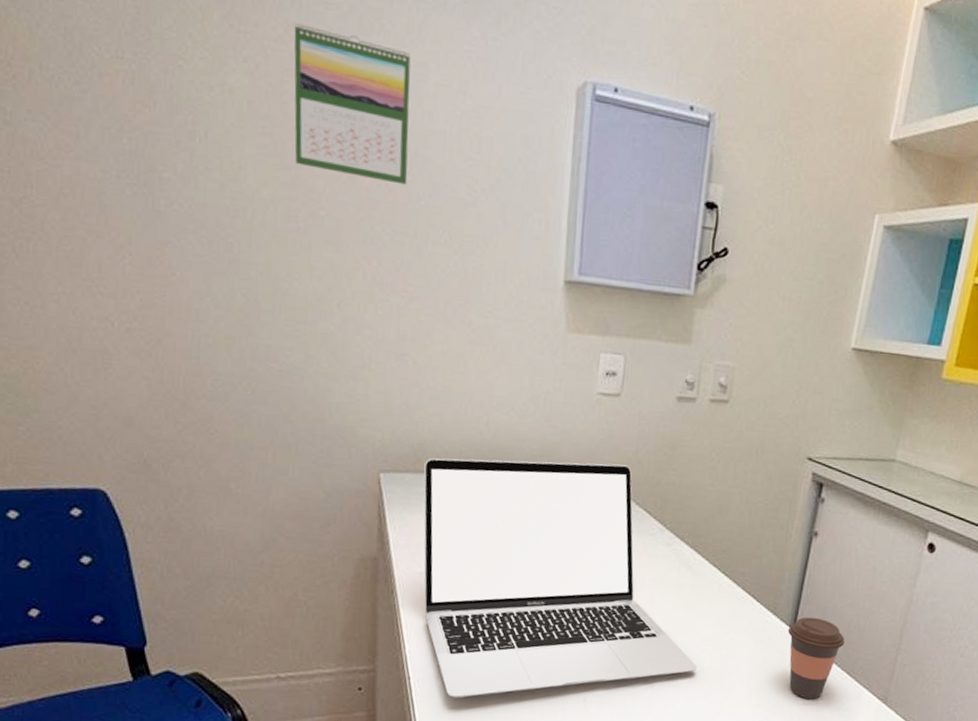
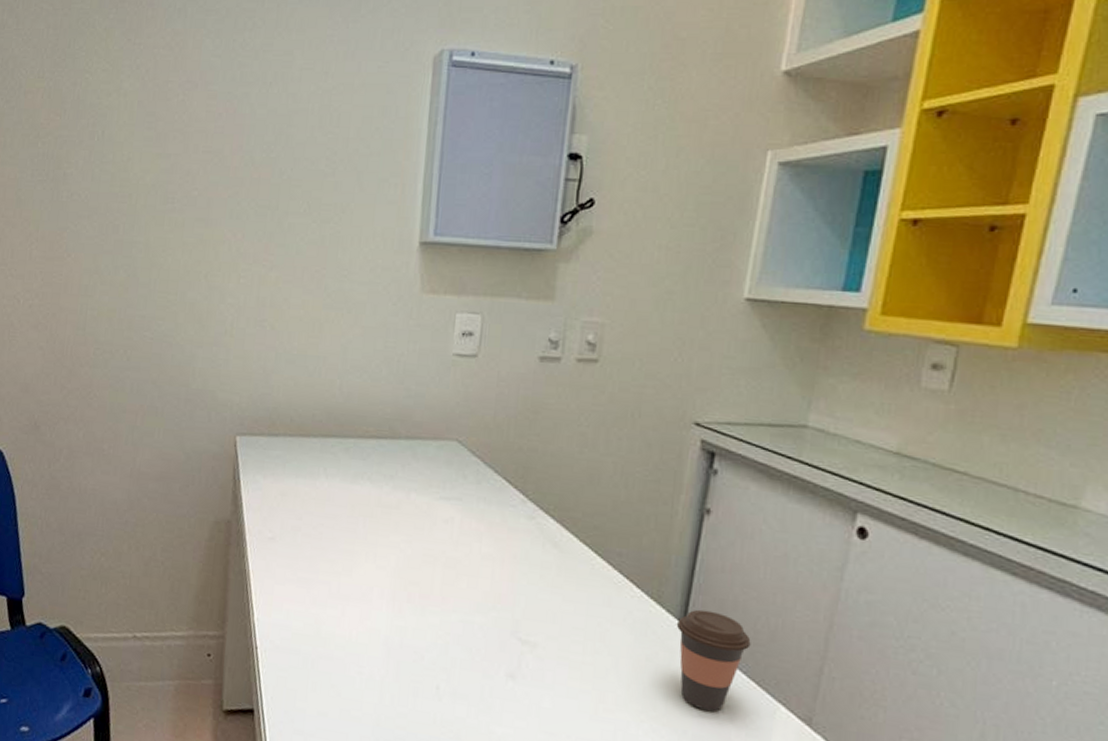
calendar: present [294,22,411,185] -> none [174,30,279,162]
laptop: present [423,458,697,698] -> none [273,421,566,674]

